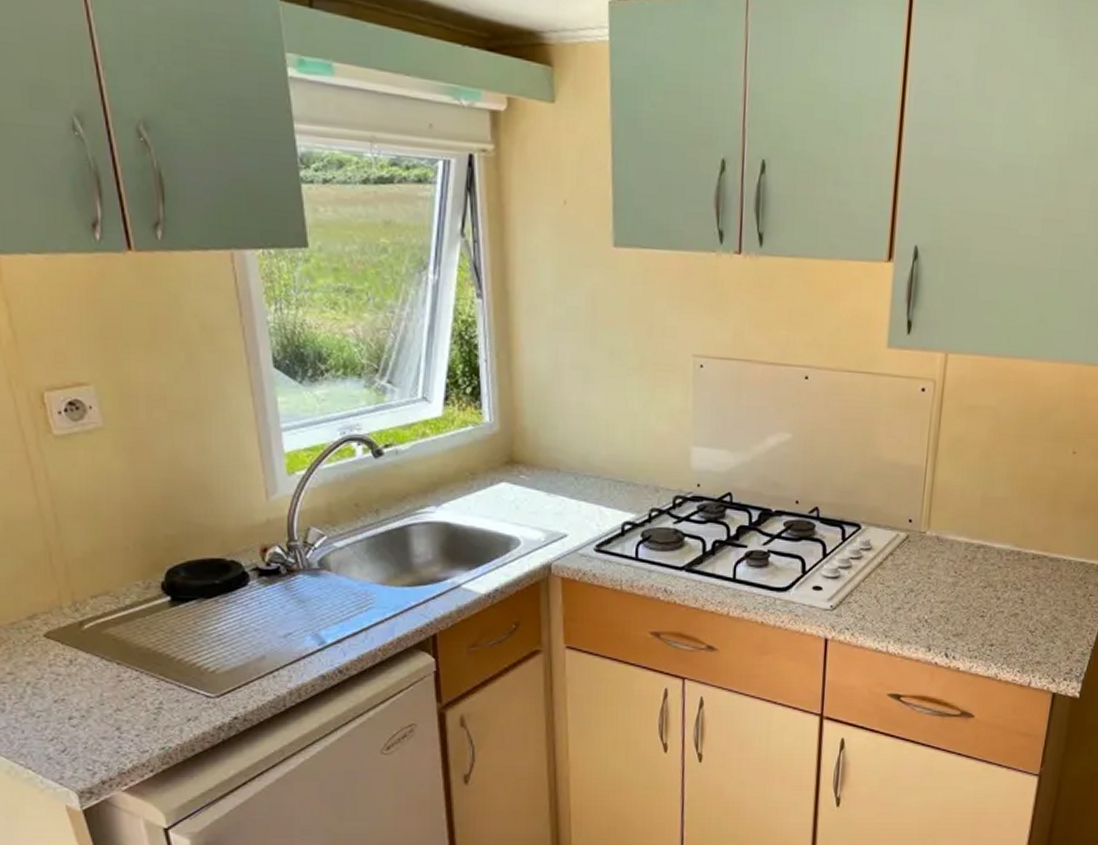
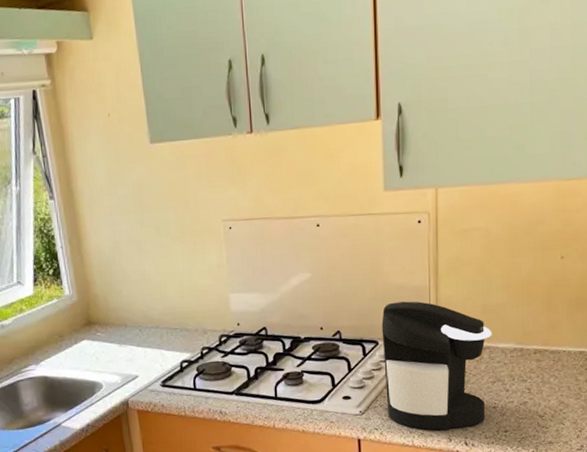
coffee maker: none [862,481,989,637] -> present [381,301,492,430]

